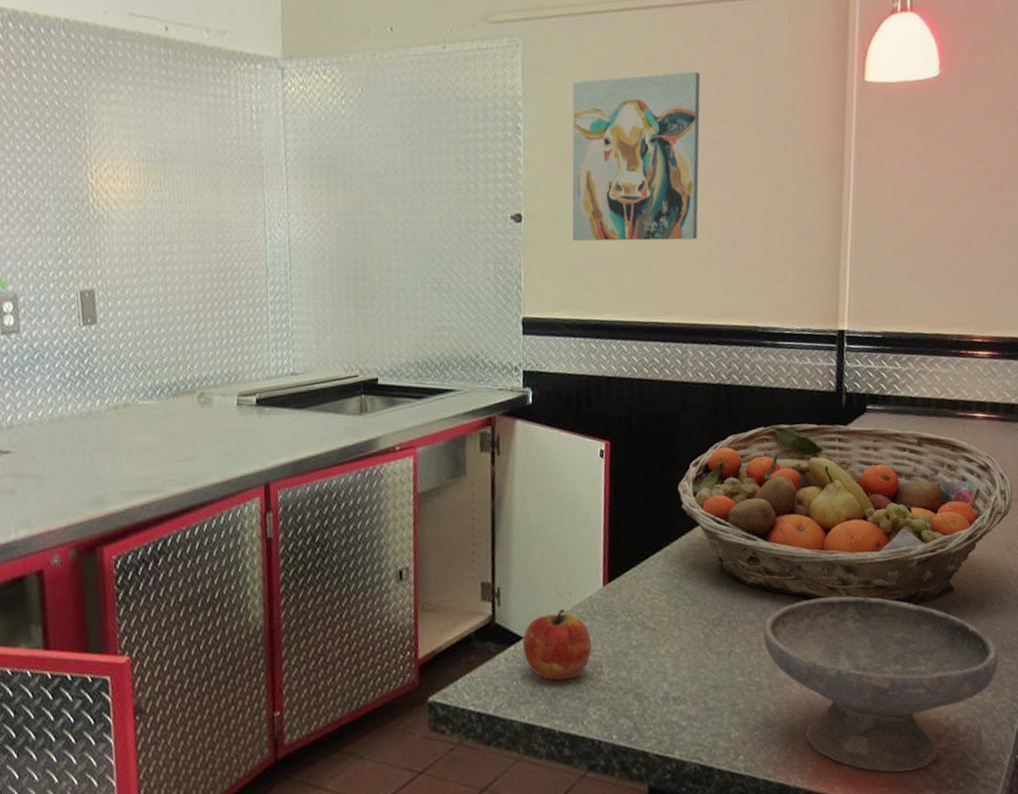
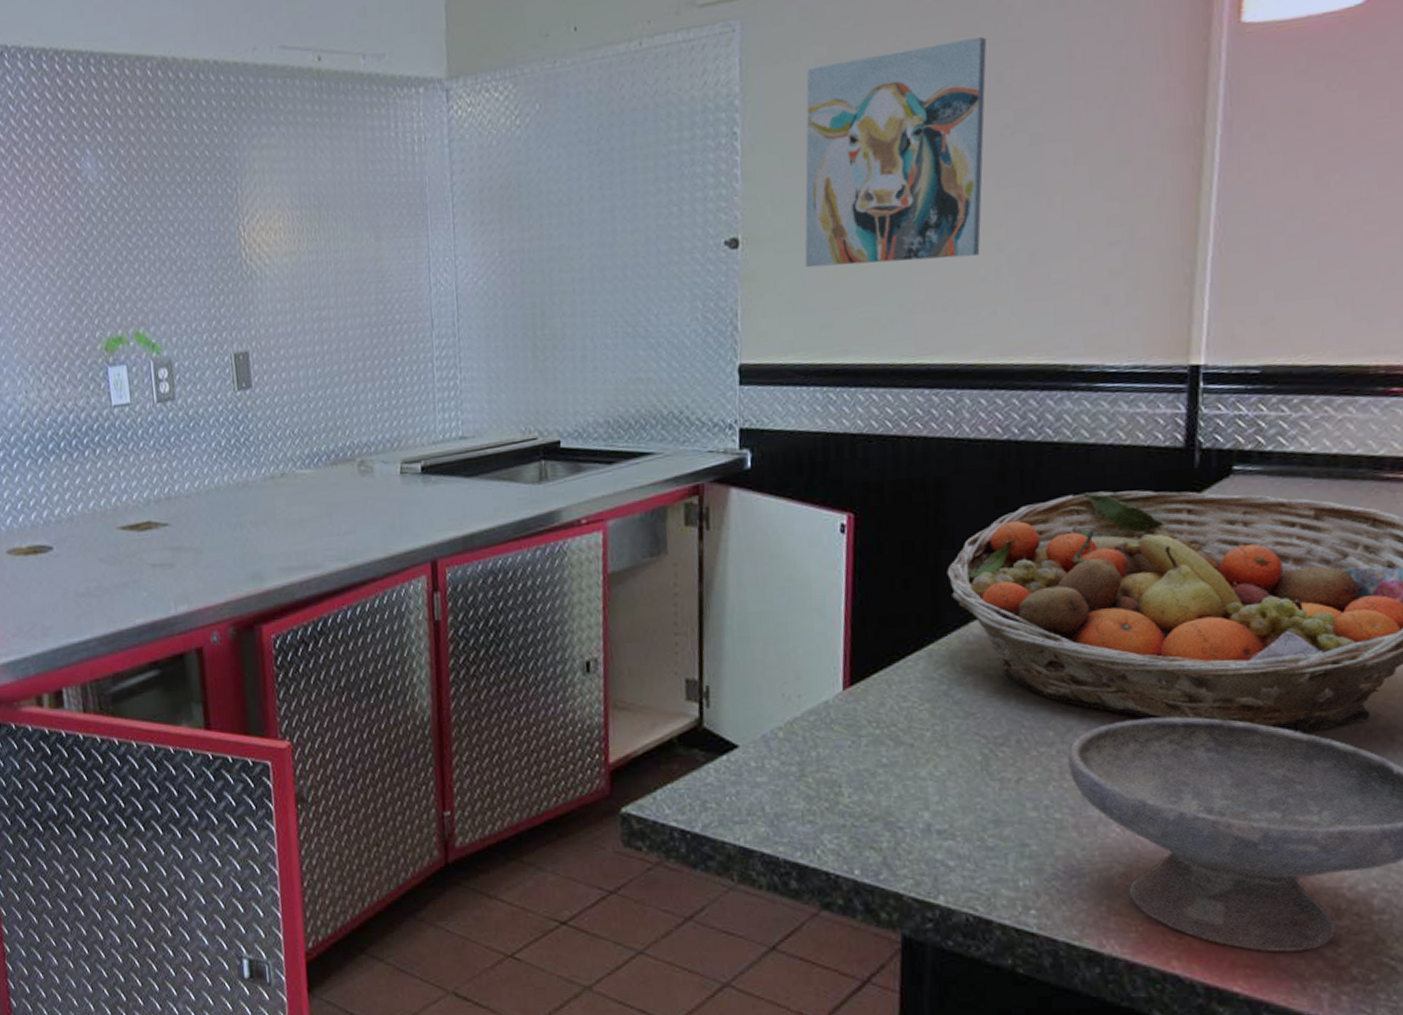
apple: present [523,608,592,680] -> none [738,714,827,799]

